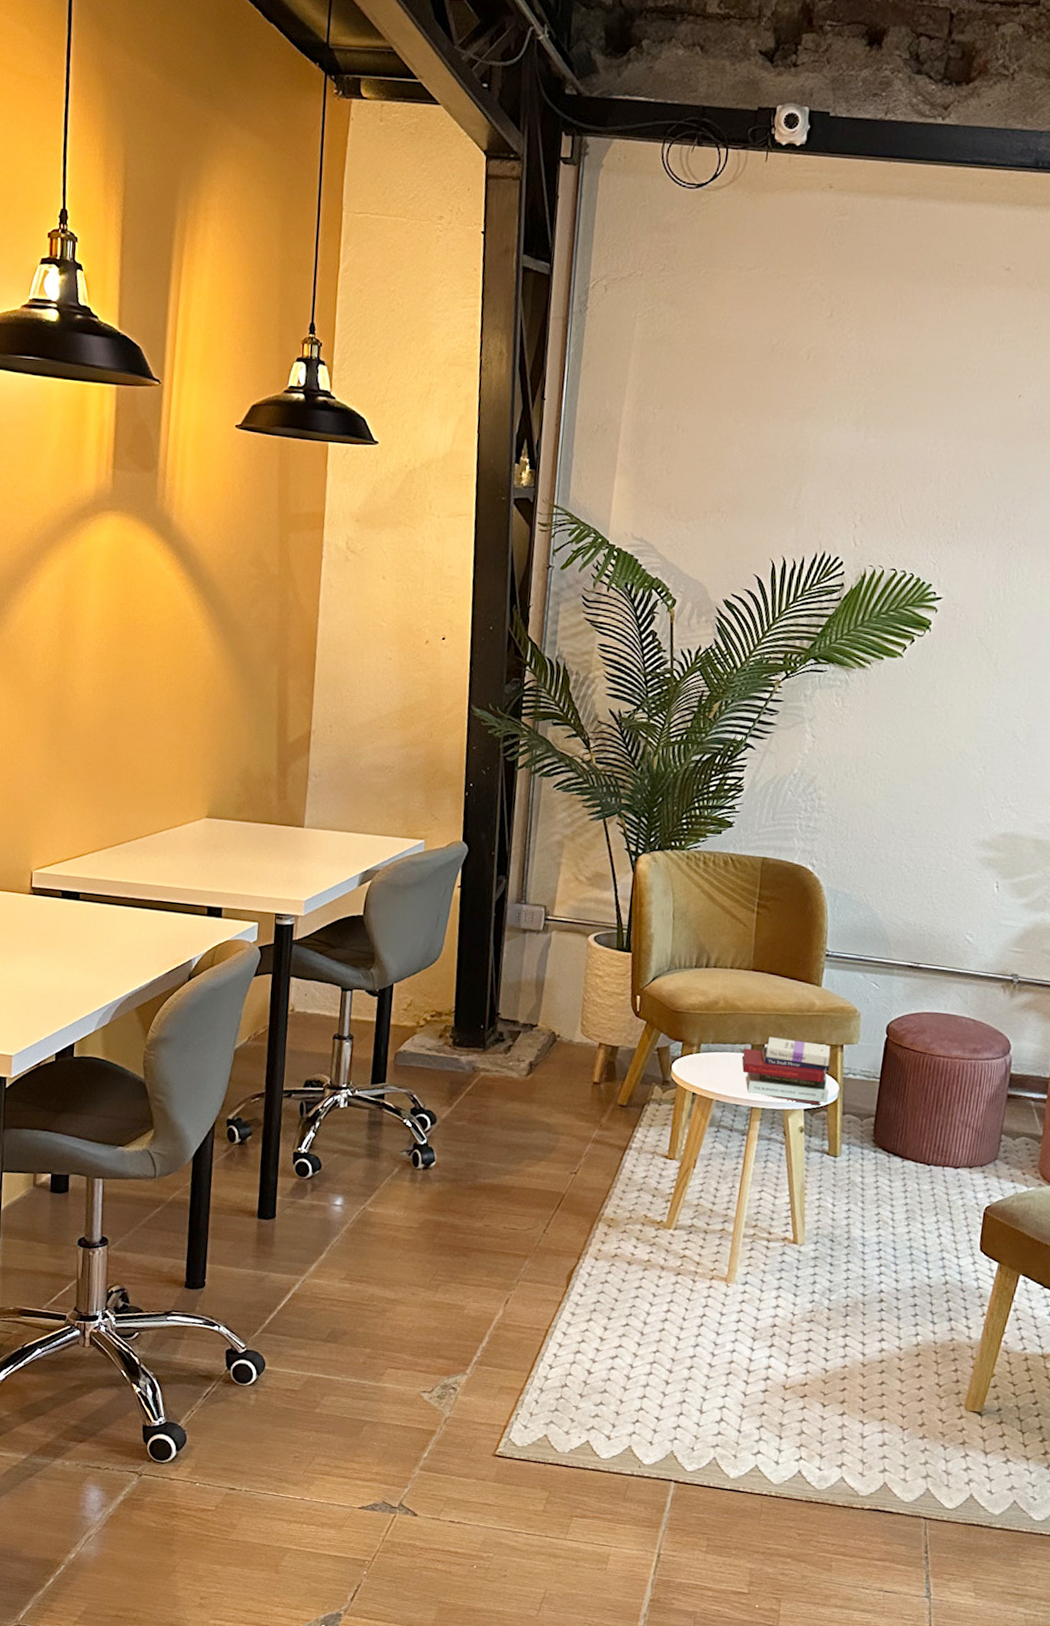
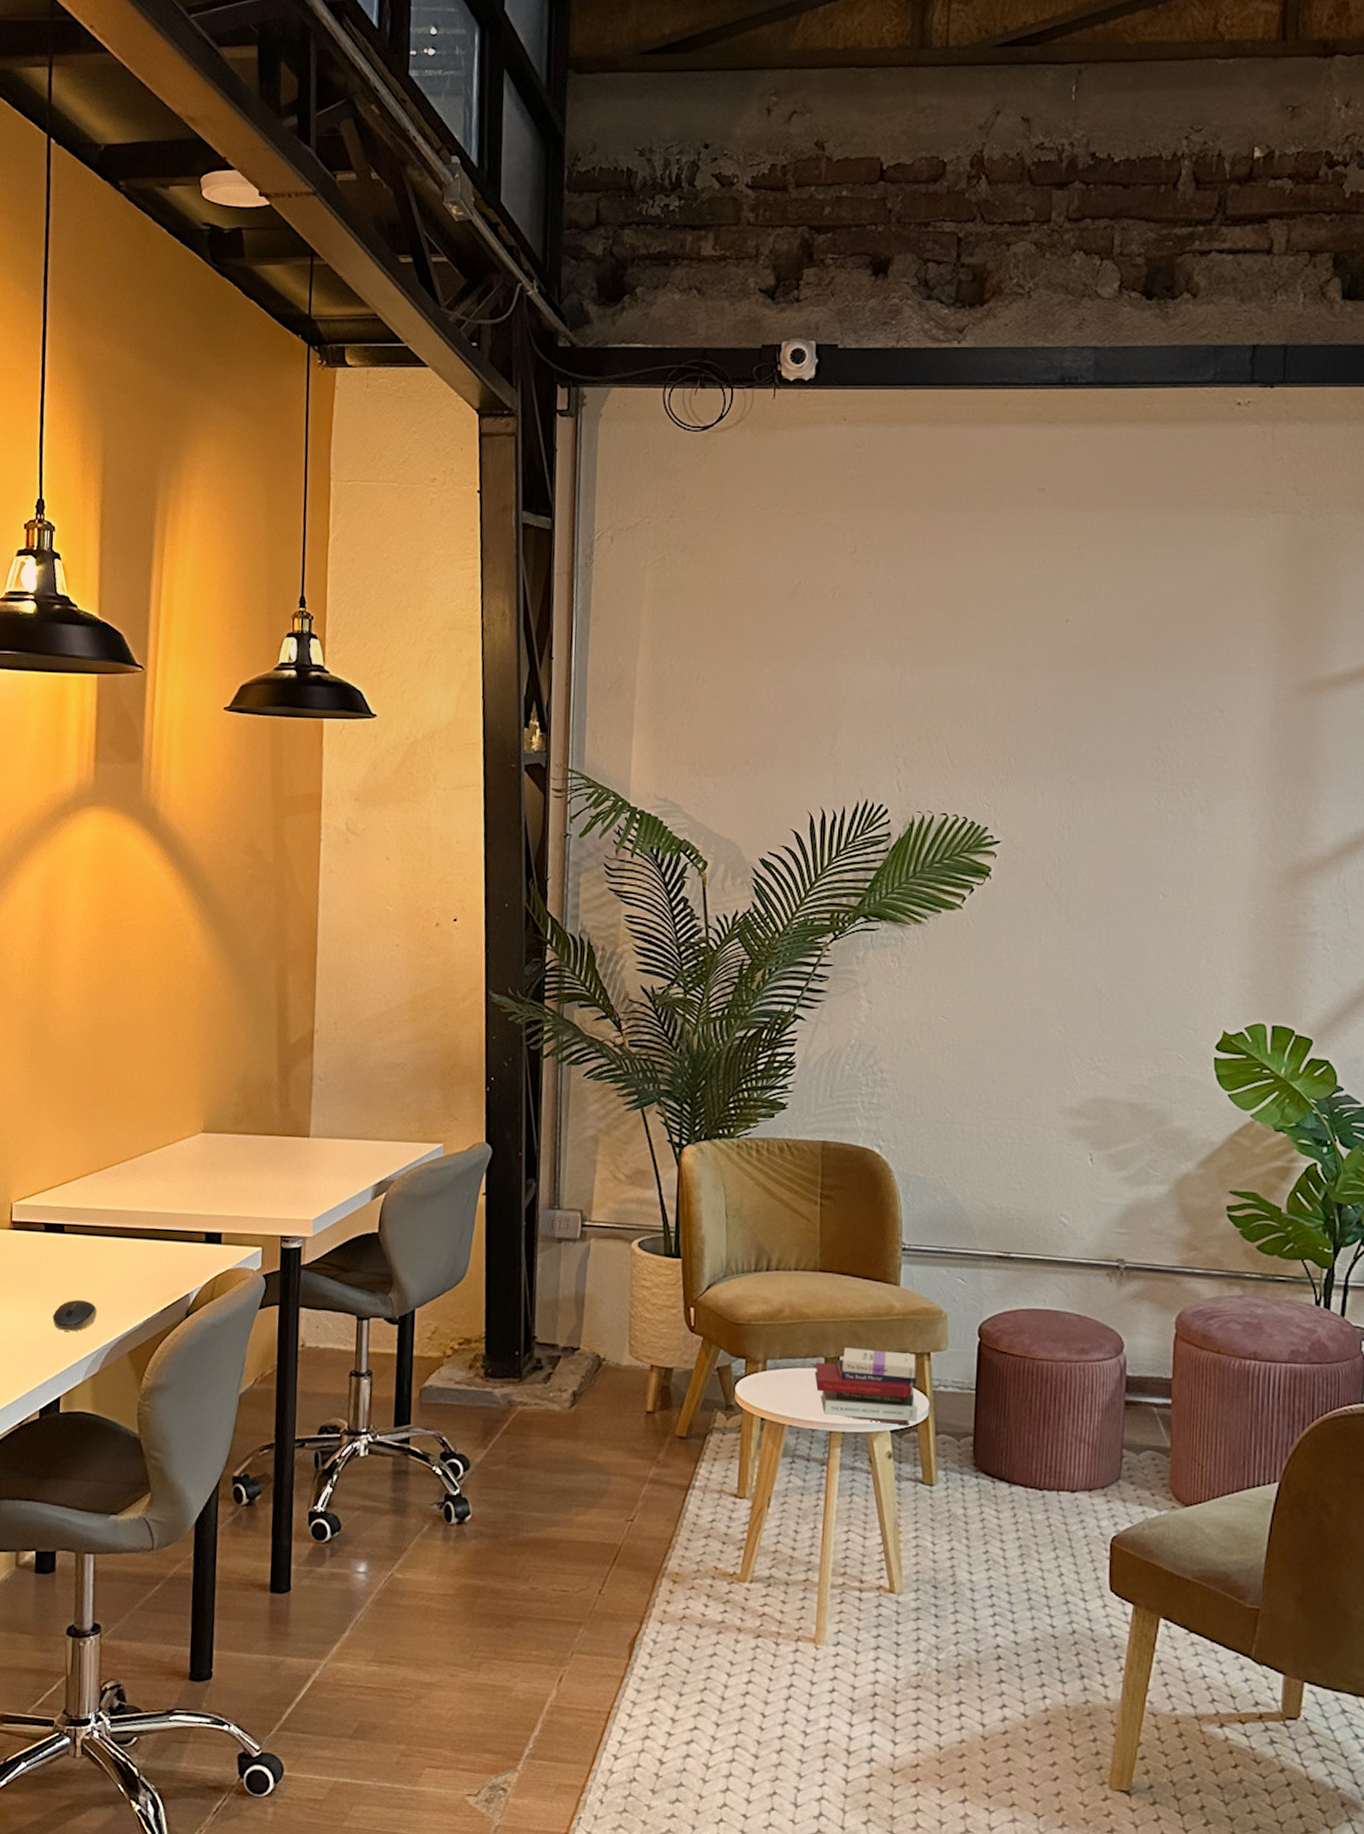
computer mouse: none [68,959,108,987] -> present [53,1300,97,1332]

